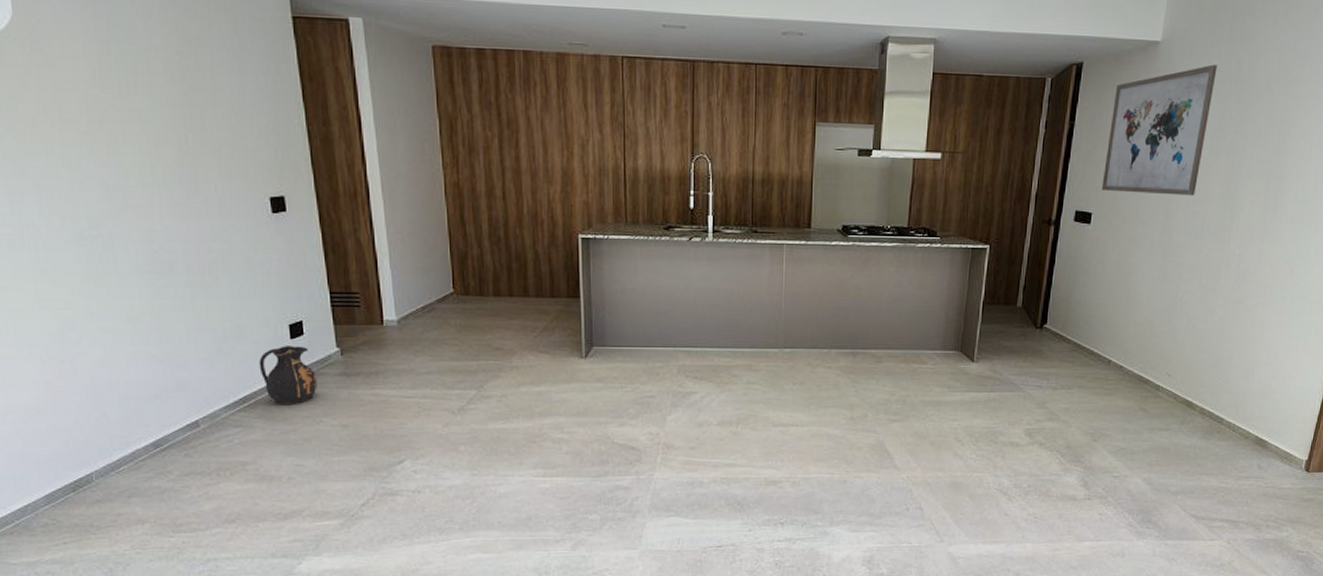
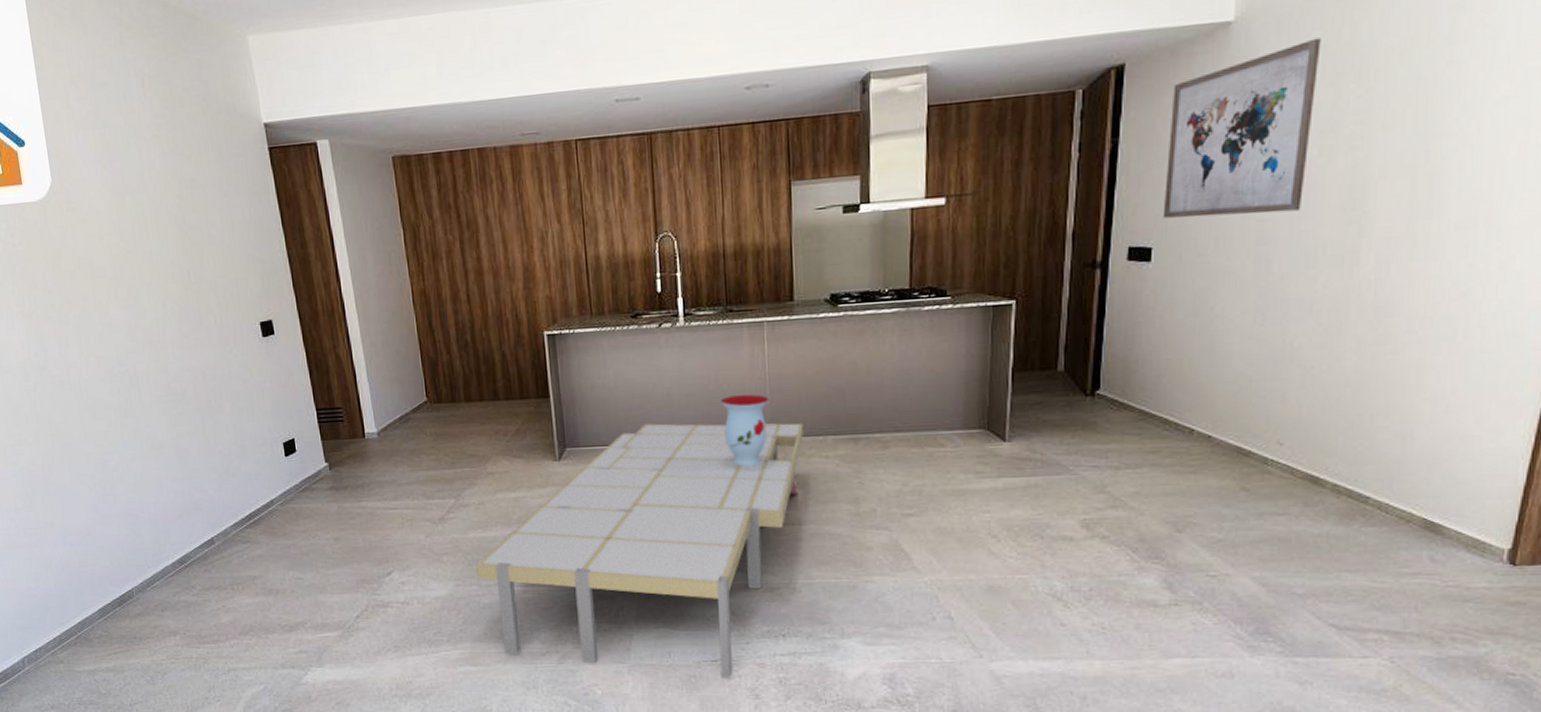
ceramic jug: present [259,346,317,405] -> none [260,463,311,521]
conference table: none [494,329,811,563] -> present [476,423,804,680]
vase: none [741,308,784,372] -> present [720,394,769,466]

